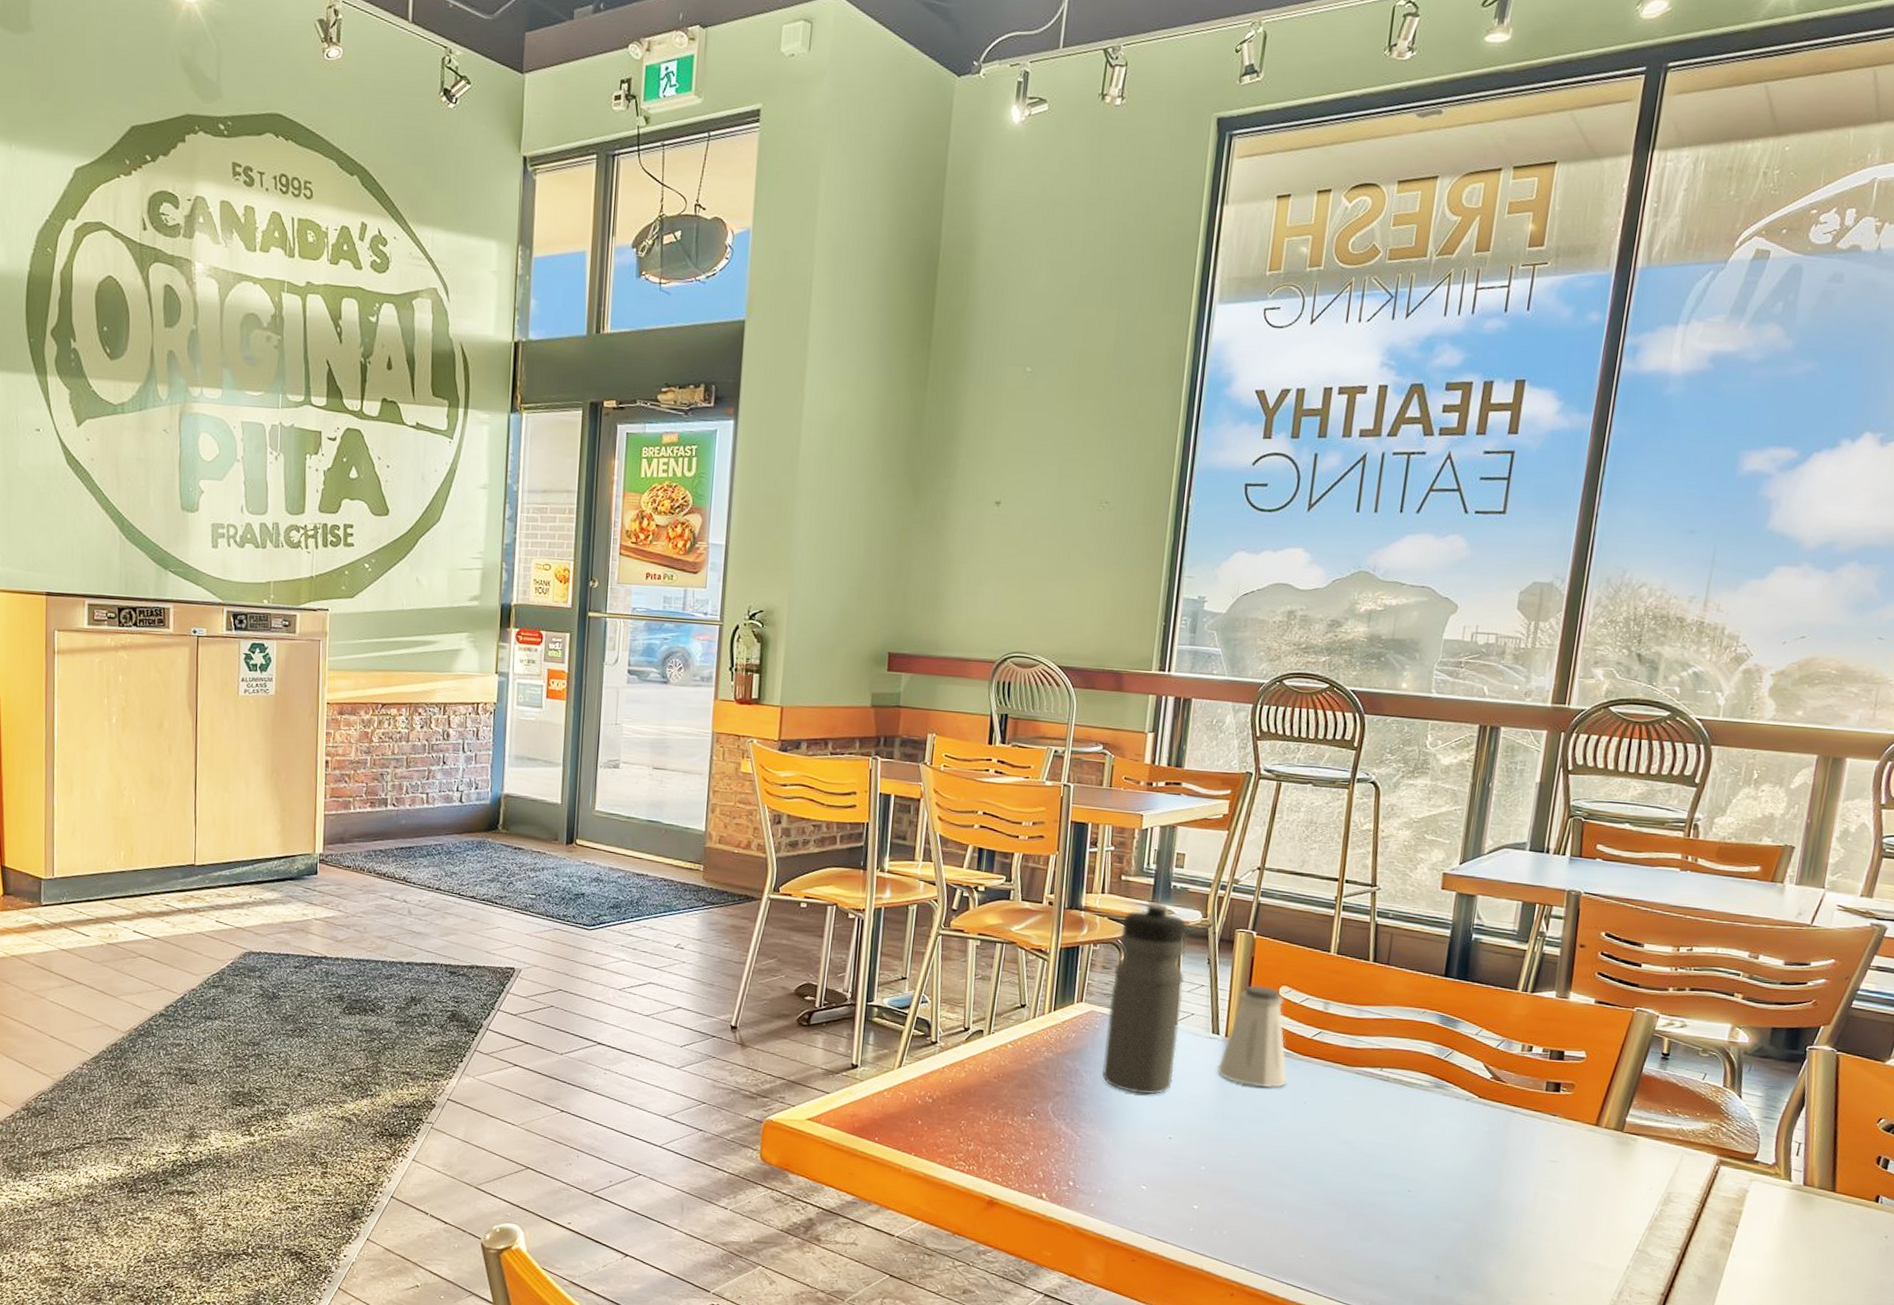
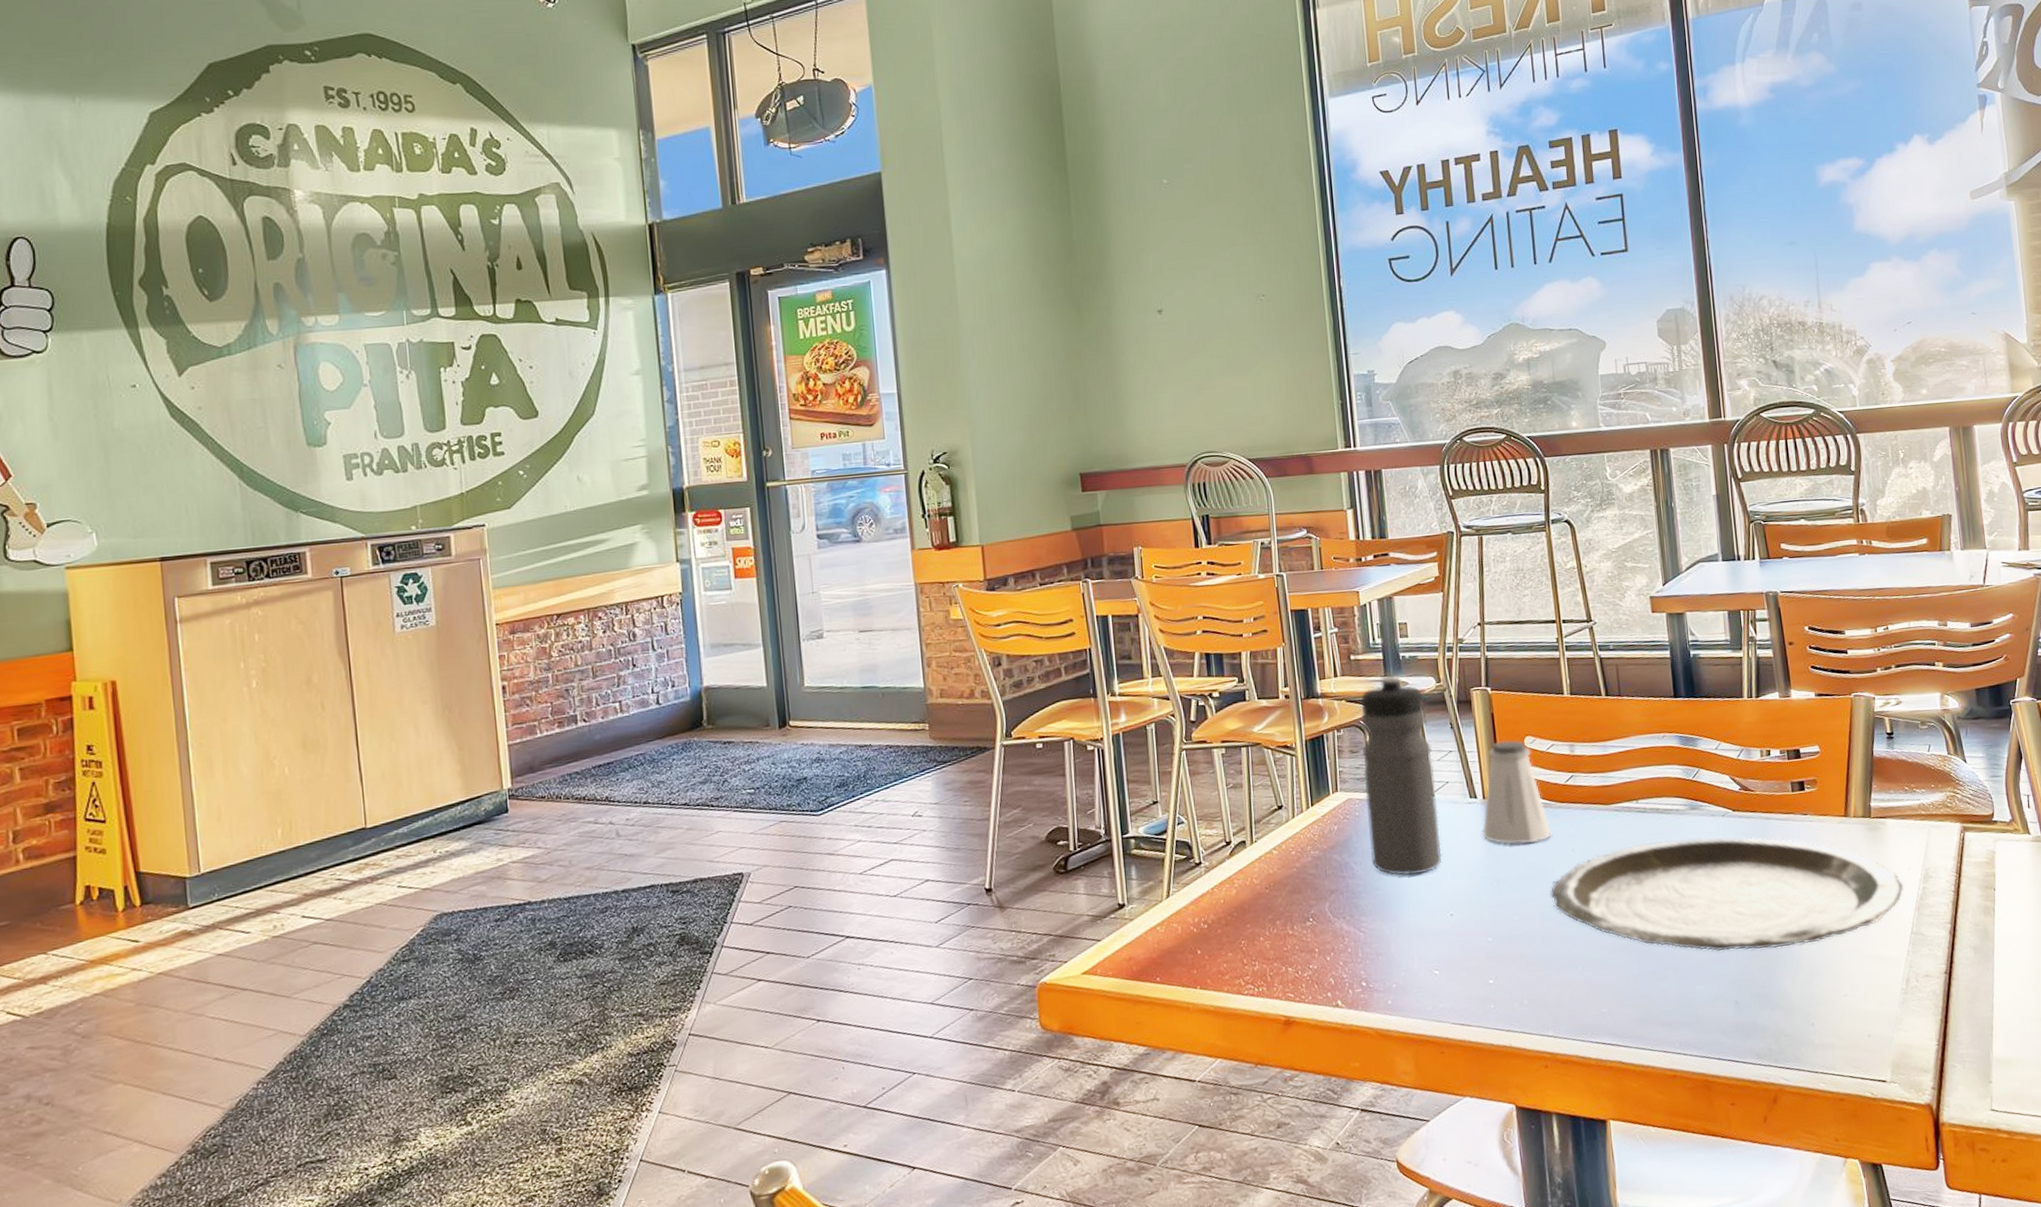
plate: none [1272,1109,1641,1238] -> present [1550,836,1904,952]

